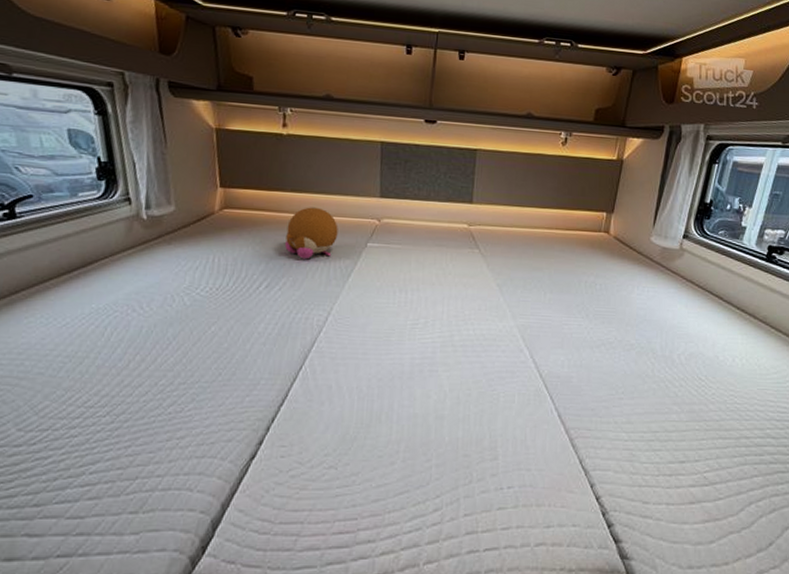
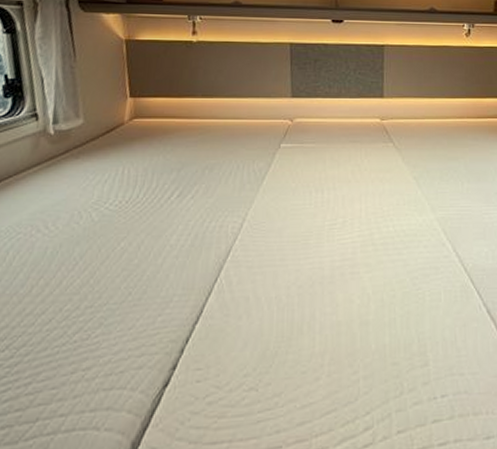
plush toy: present [285,207,338,260] -> none [197,111,251,165]

